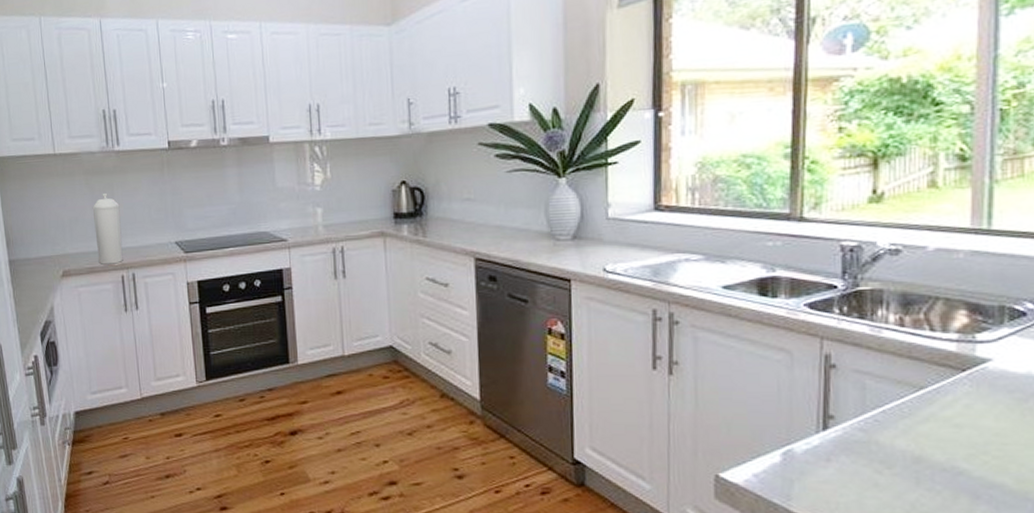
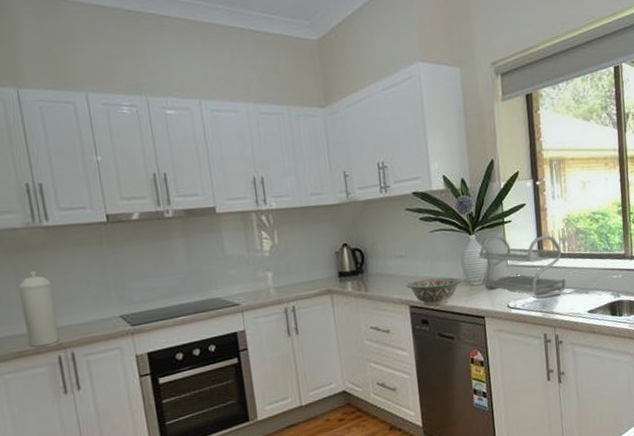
decorative bowl: none [472,227,544,261] -> present [406,277,462,307]
dish rack: none [569,180,693,264] -> present [478,235,567,299]

